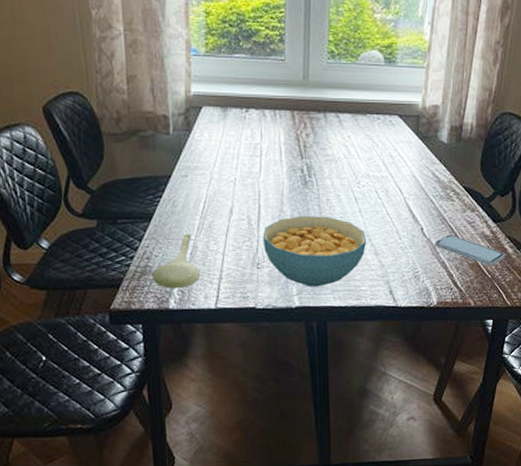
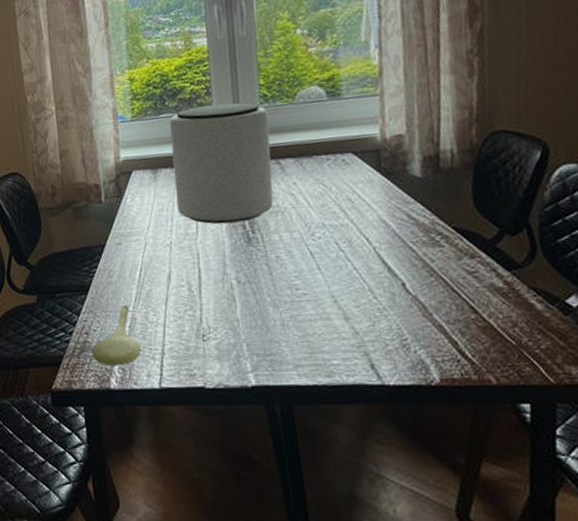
plant pot: none [242,52,333,166] -> present [169,102,274,224]
cereal bowl: present [262,215,367,287] -> none [206,276,333,362]
smartphone: present [435,234,506,266] -> none [424,289,534,329]

